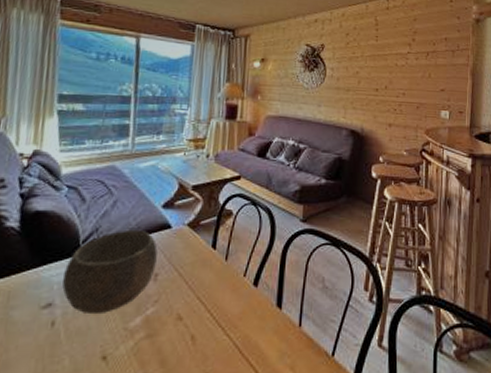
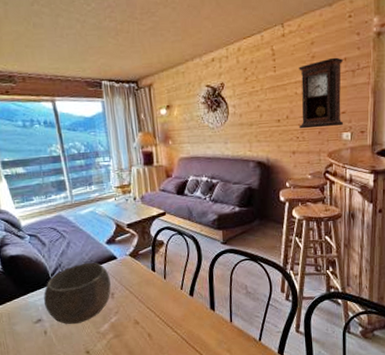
pendulum clock: none [397,35,444,103] -> present [298,57,344,129]

